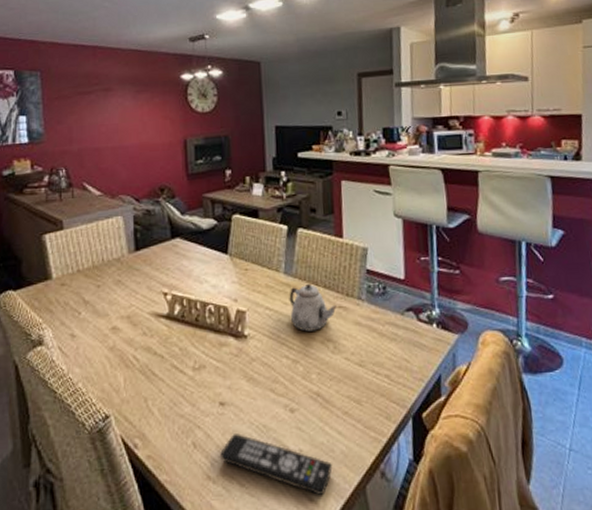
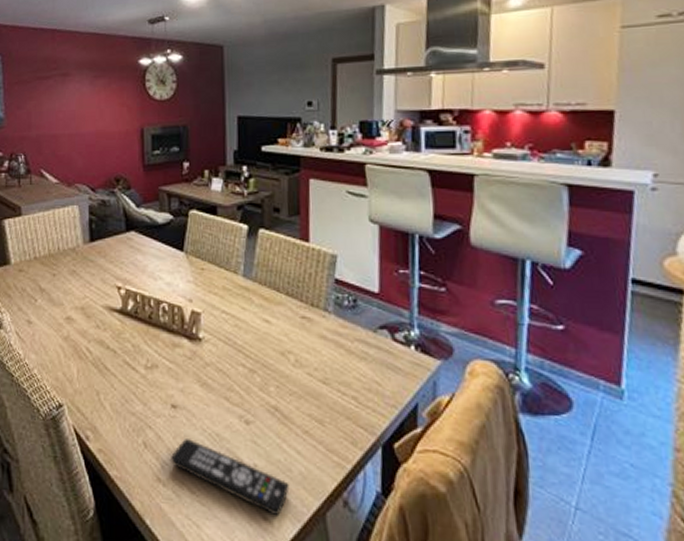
teapot: present [289,283,337,332] -> none [247,289,300,341]

